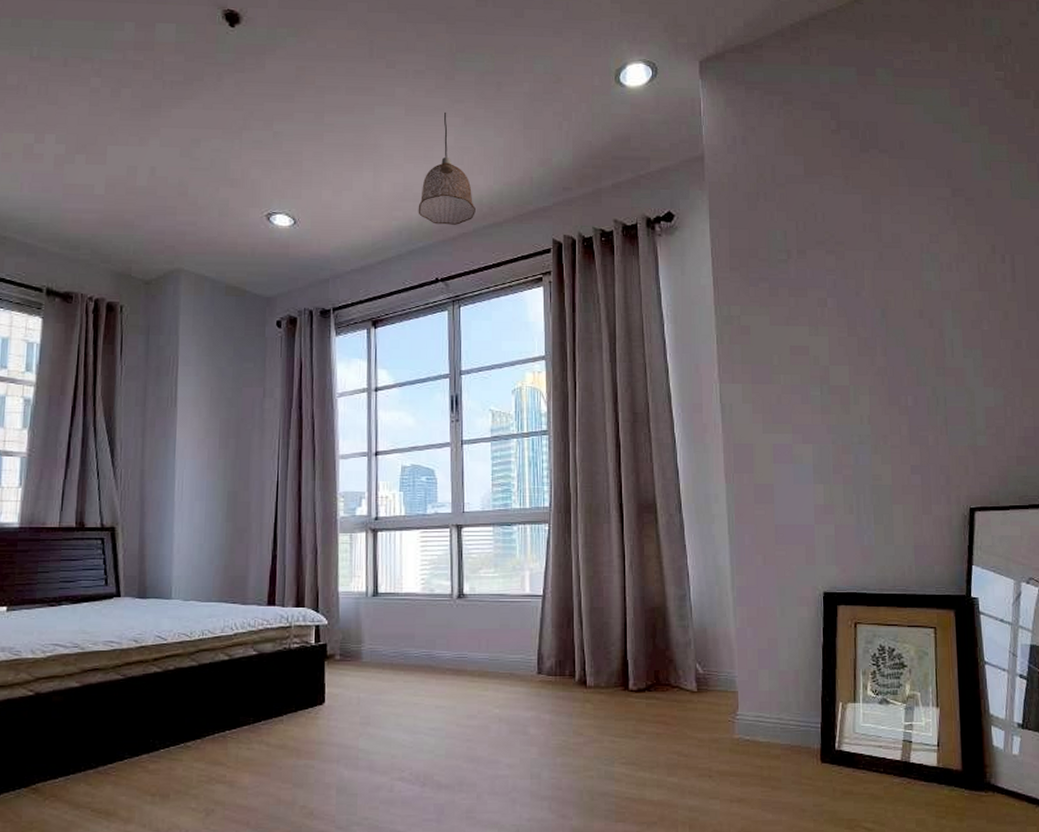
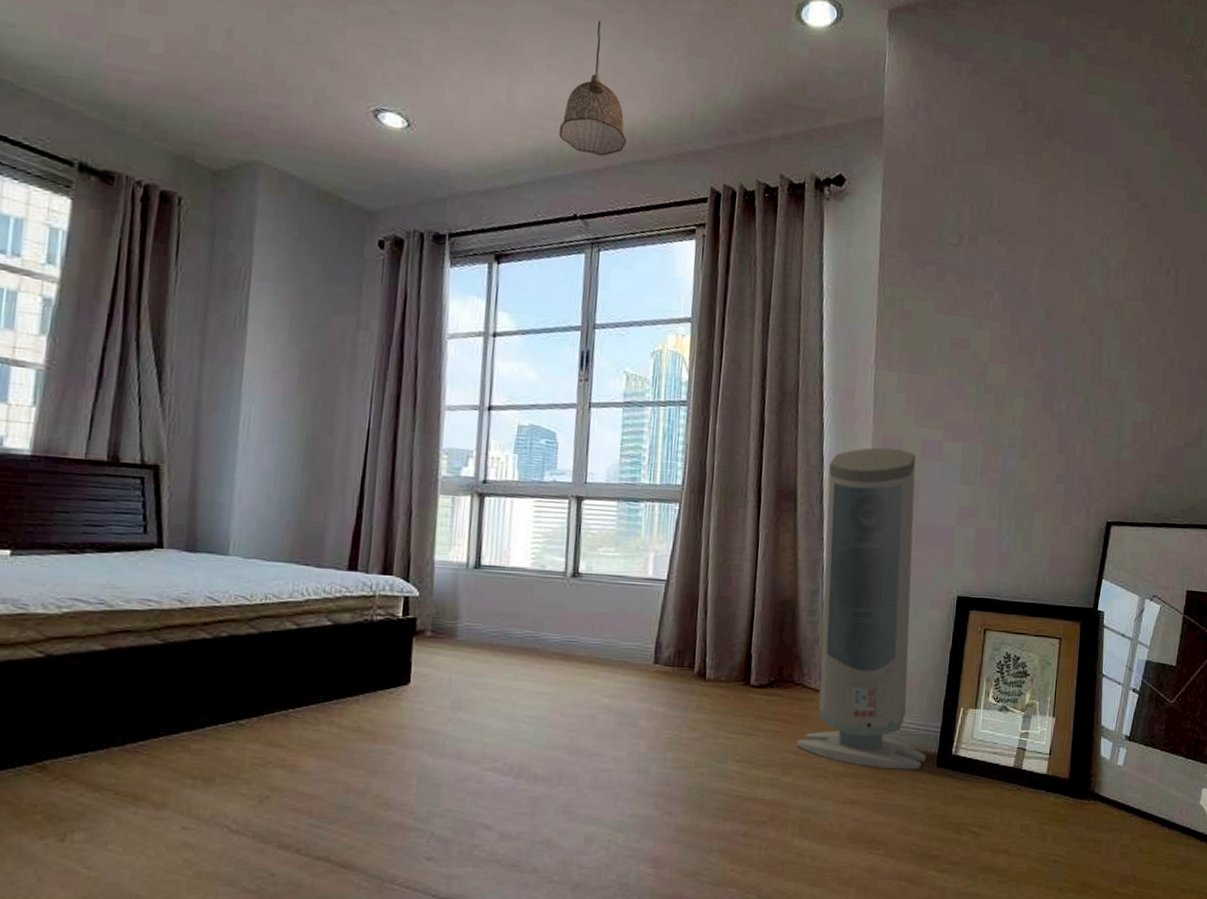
air purifier: none [678,456,810,767] -> present [796,447,927,770]

